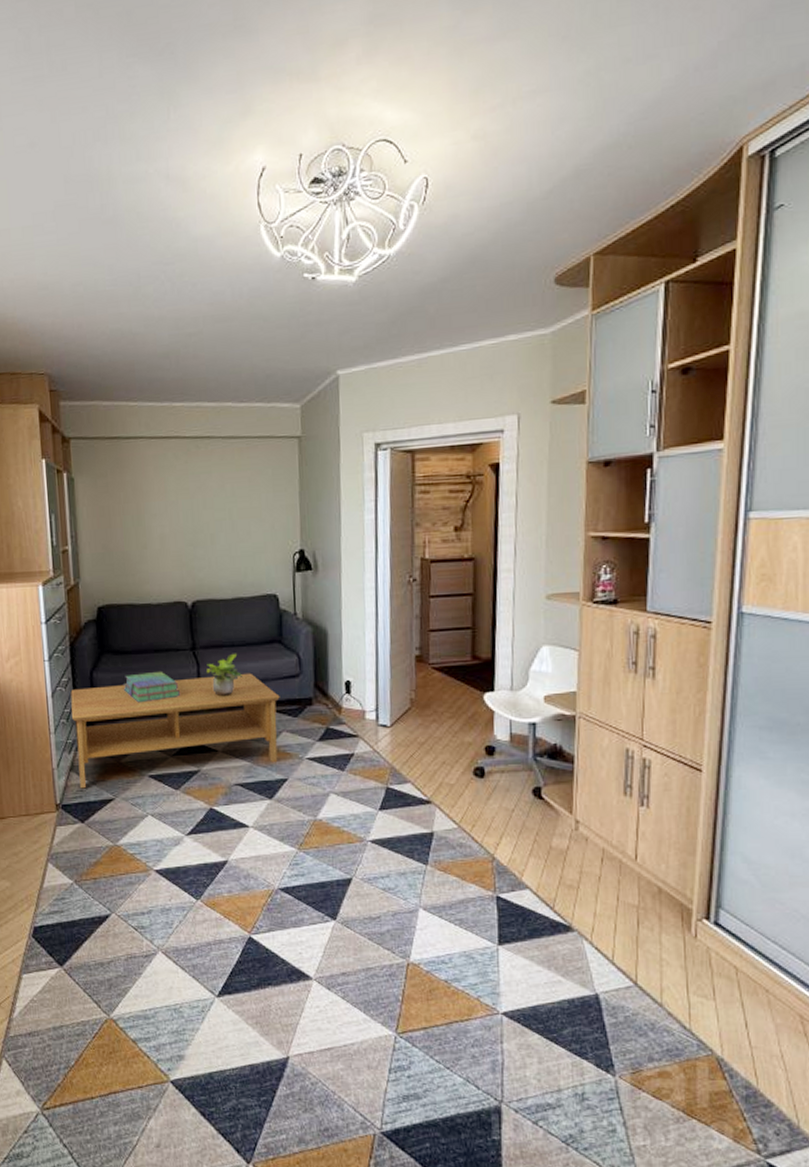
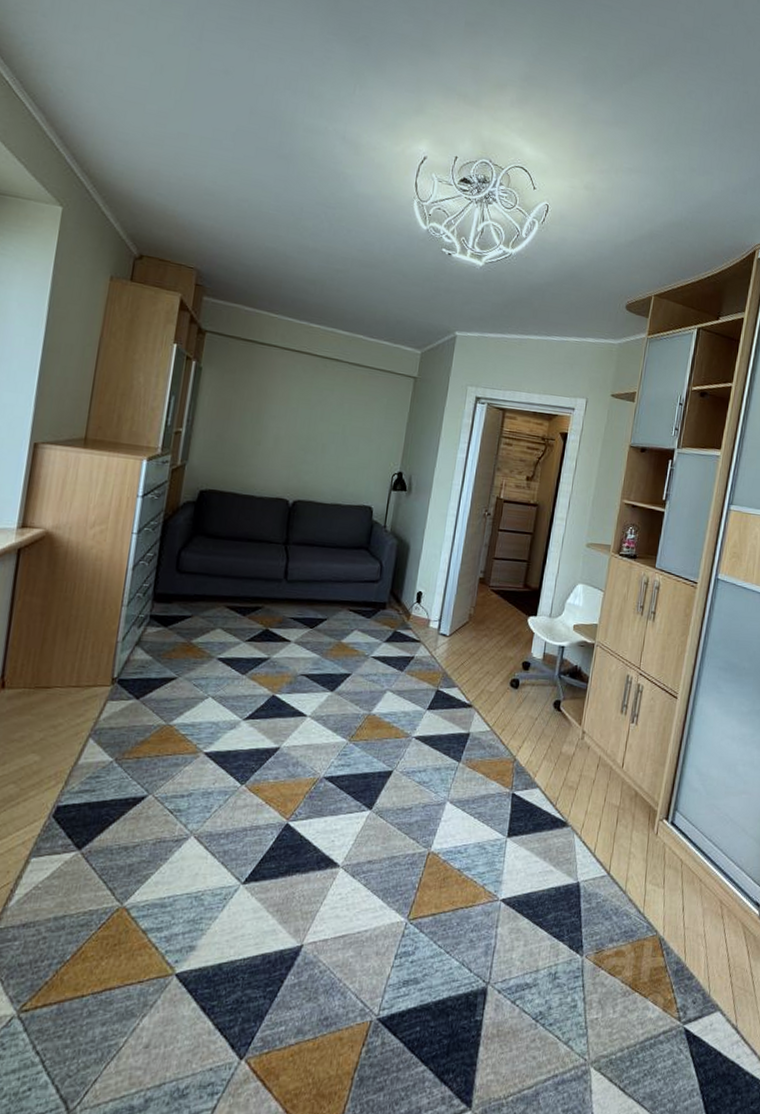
coffee table: present [70,673,280,789] -> none [143,565,358,665]
stack of books: present [122,671,181,703] -> none [209,558,266,588]
potted plant: present [206,653,242,696] -> none [295,553,327,591]

